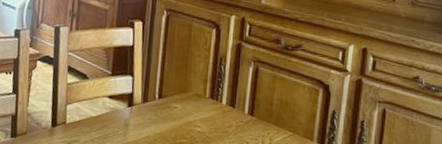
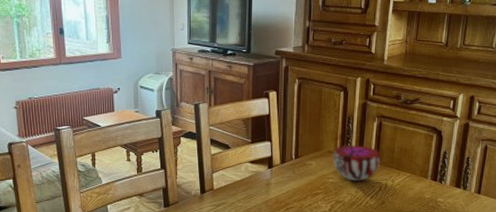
decorative bowl: none [202,89,257,135] -> present [334,144,381,182]

